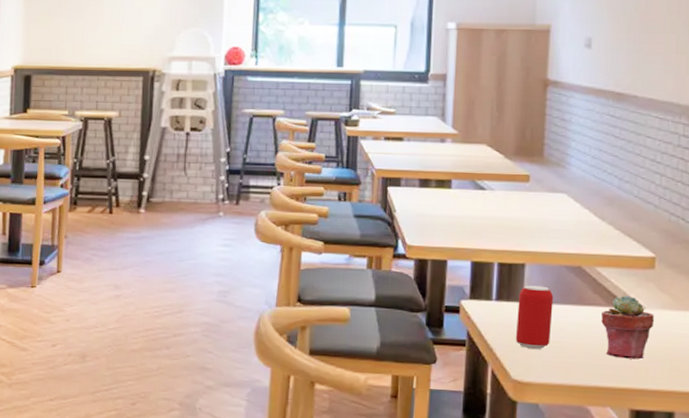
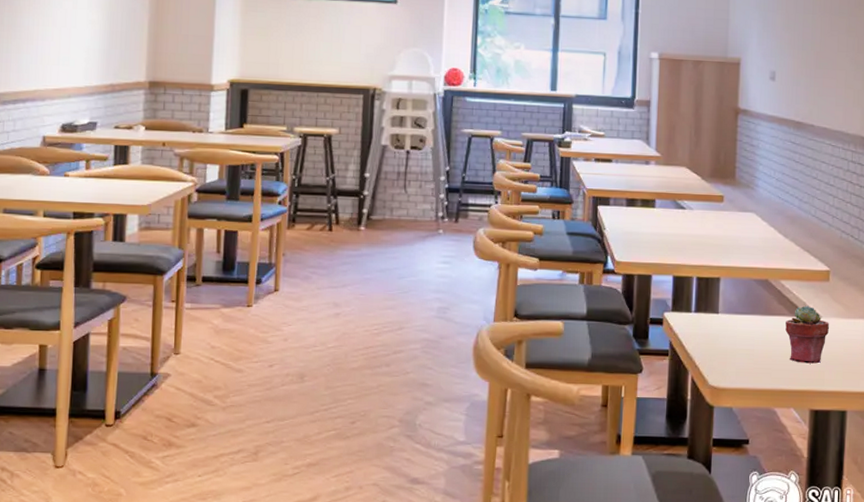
beverage can: present [515,285,554,350] -> none [712,297,745,357]

